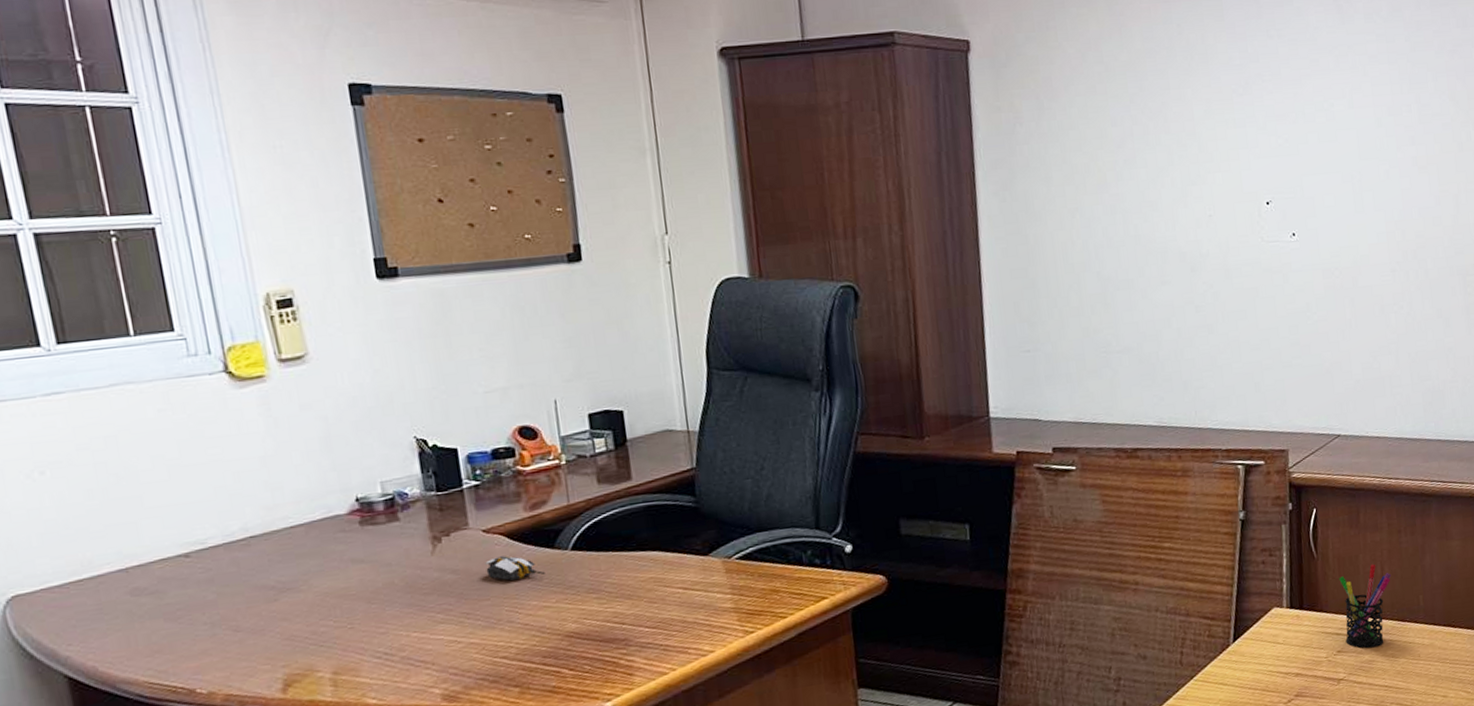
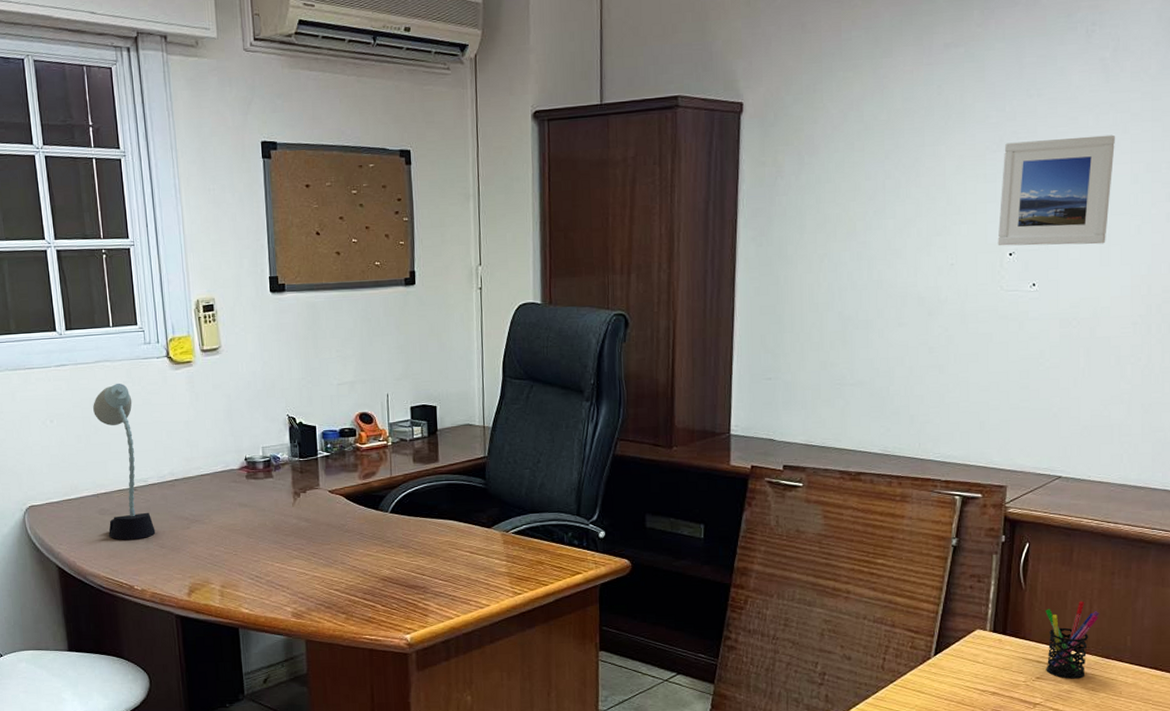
desk lamp: none [110,412,225,628] -> present [93,383,156,540]
computer mouse: present [485,555,545,581] -> none [329,512,370,532]
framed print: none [1251,77,1358,195] -> present [997,134,1116,246]

